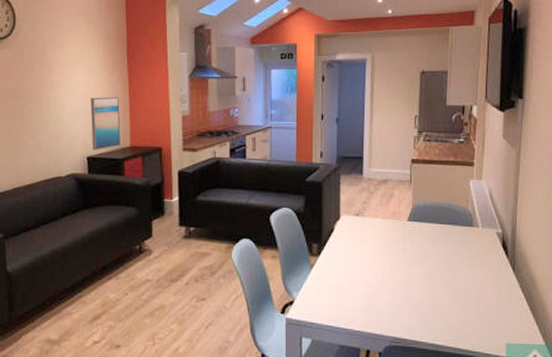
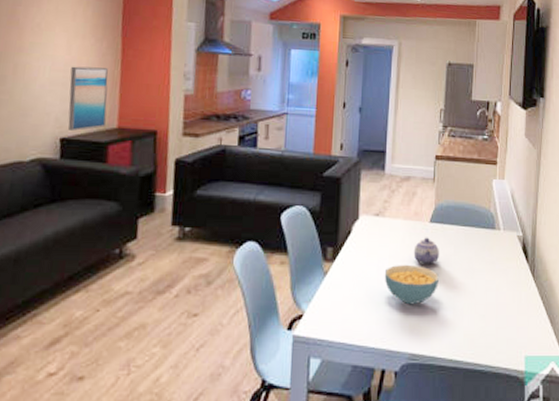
cereal bowl: none [366,258,418,295] -> present [384,264,439,305]
teapot: none [393,234,419,260] -> present [413,237,440,266]

